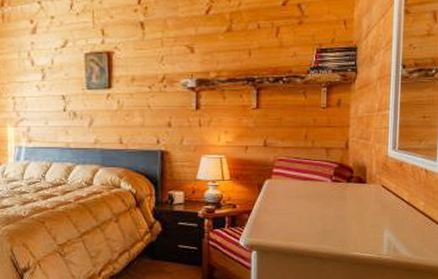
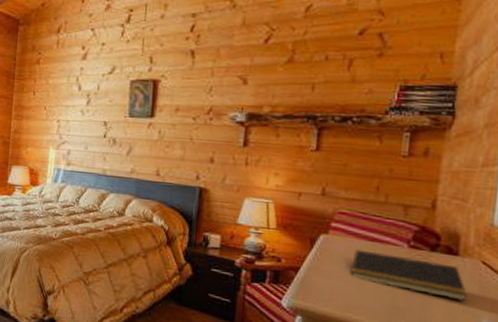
notepad: none [291,188,374,218] -> present [351,249,468,302]

